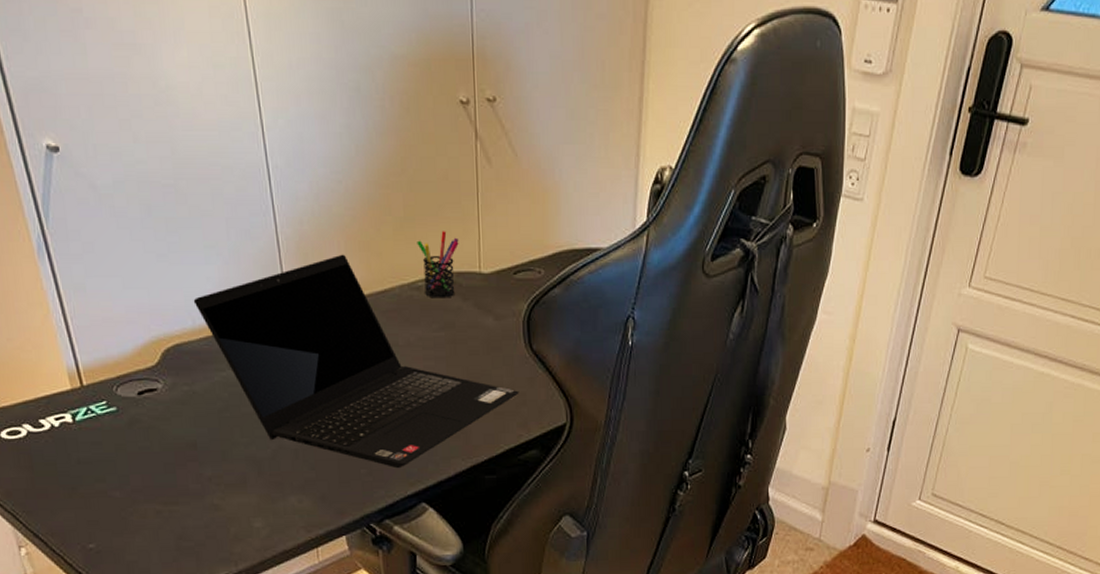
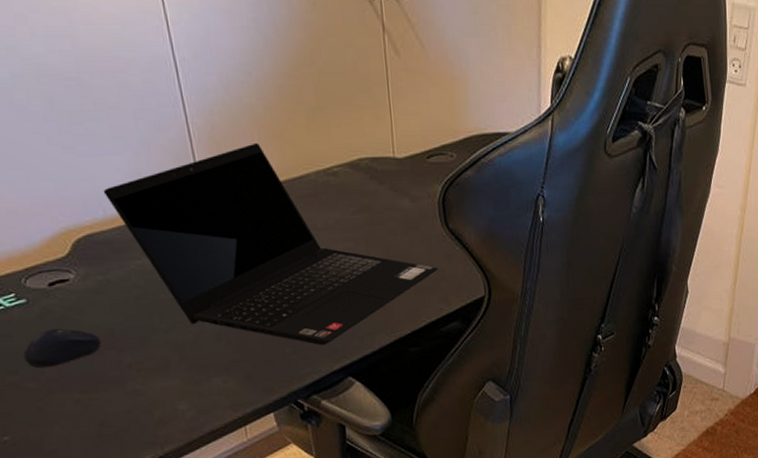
computer mouse: none [111,437,184,478] -> present [23,328,101,369]
pen holder: present [417,231,459,298] -> none [330,119,372,183]

